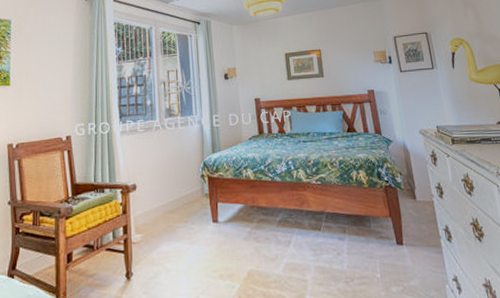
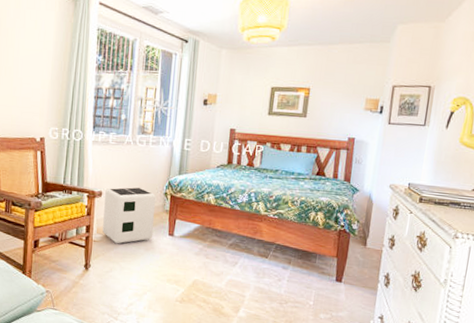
air purifier: none [139,173,196,242] -> present [102,187,156,244]

